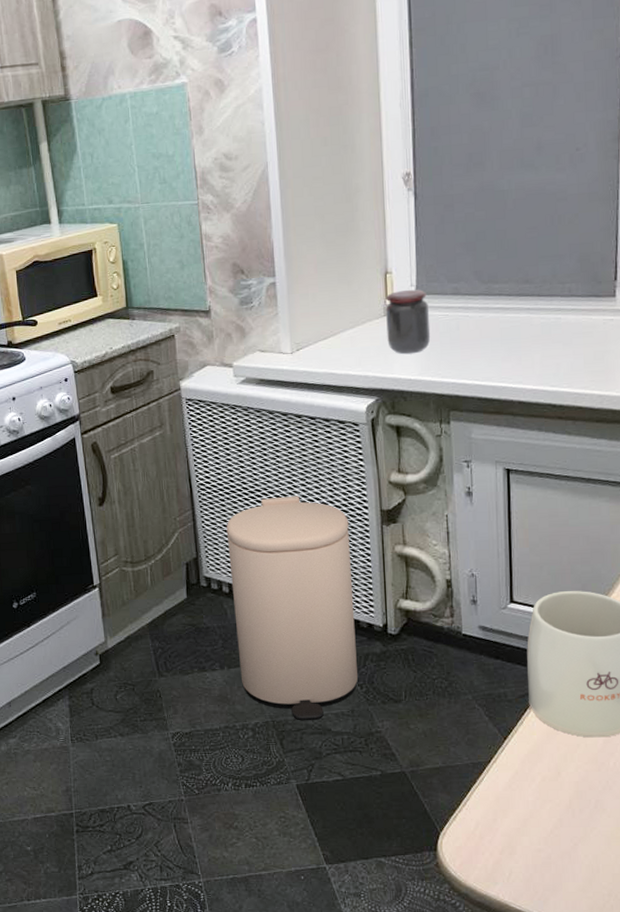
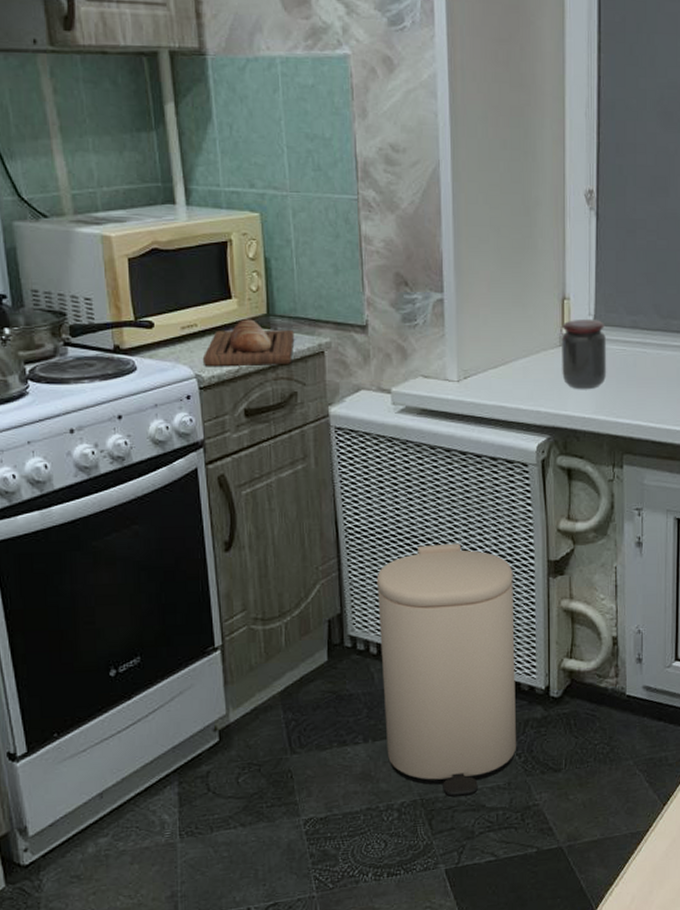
bread loaf: none [76,312,150,353] -> present [202,319,295,366]

